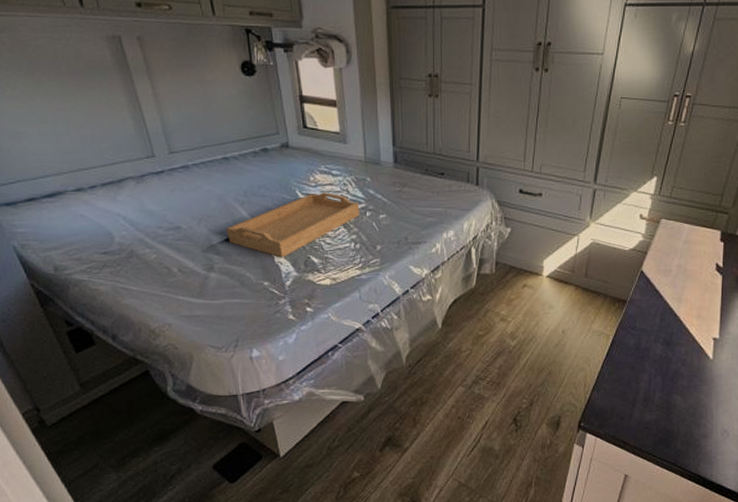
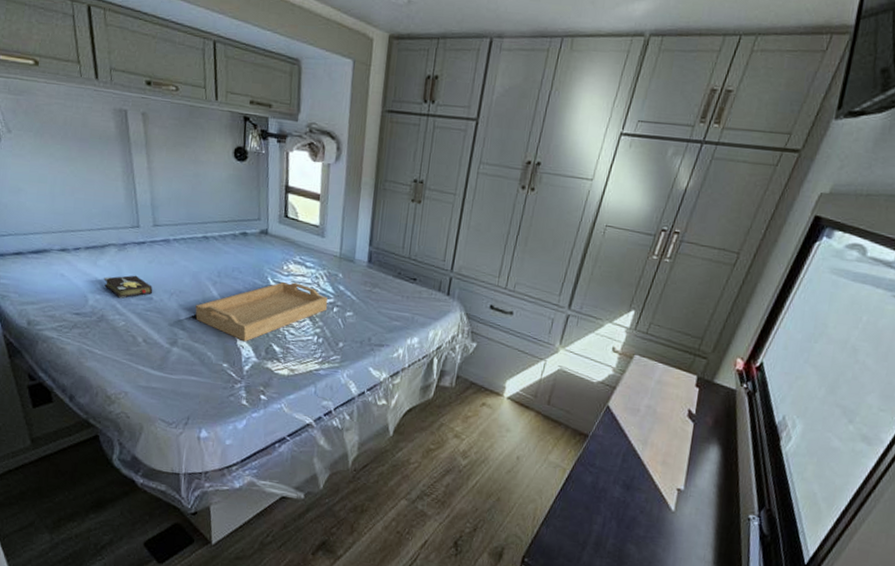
hardback book: none [126,206,180,231] -> present [104,275,153,299]

